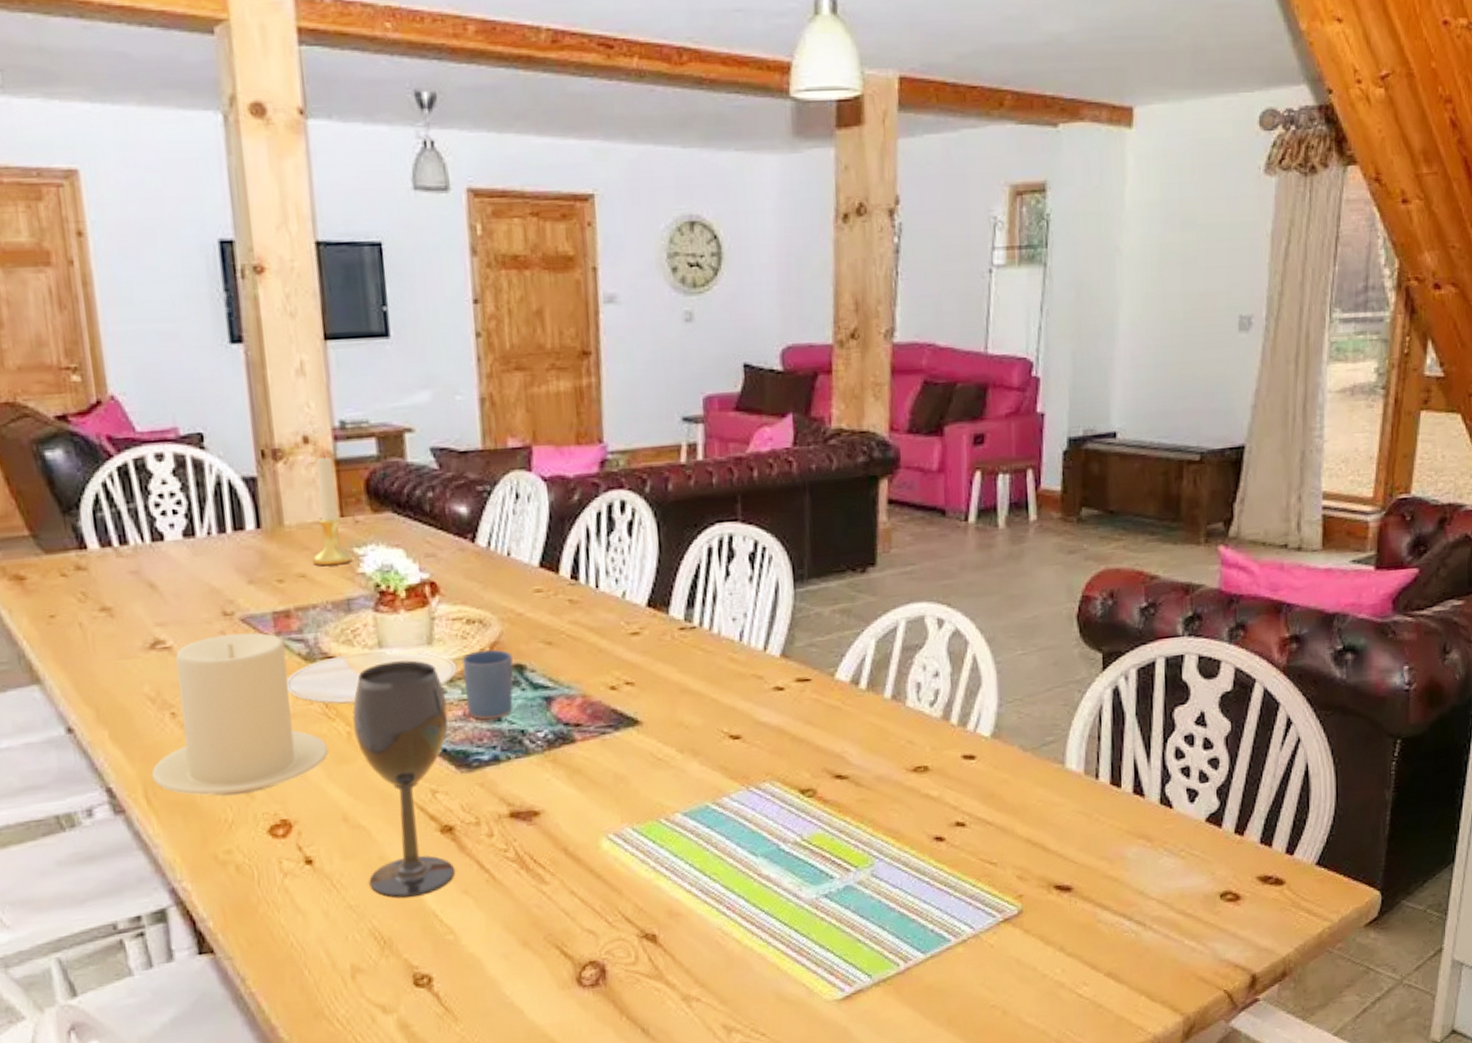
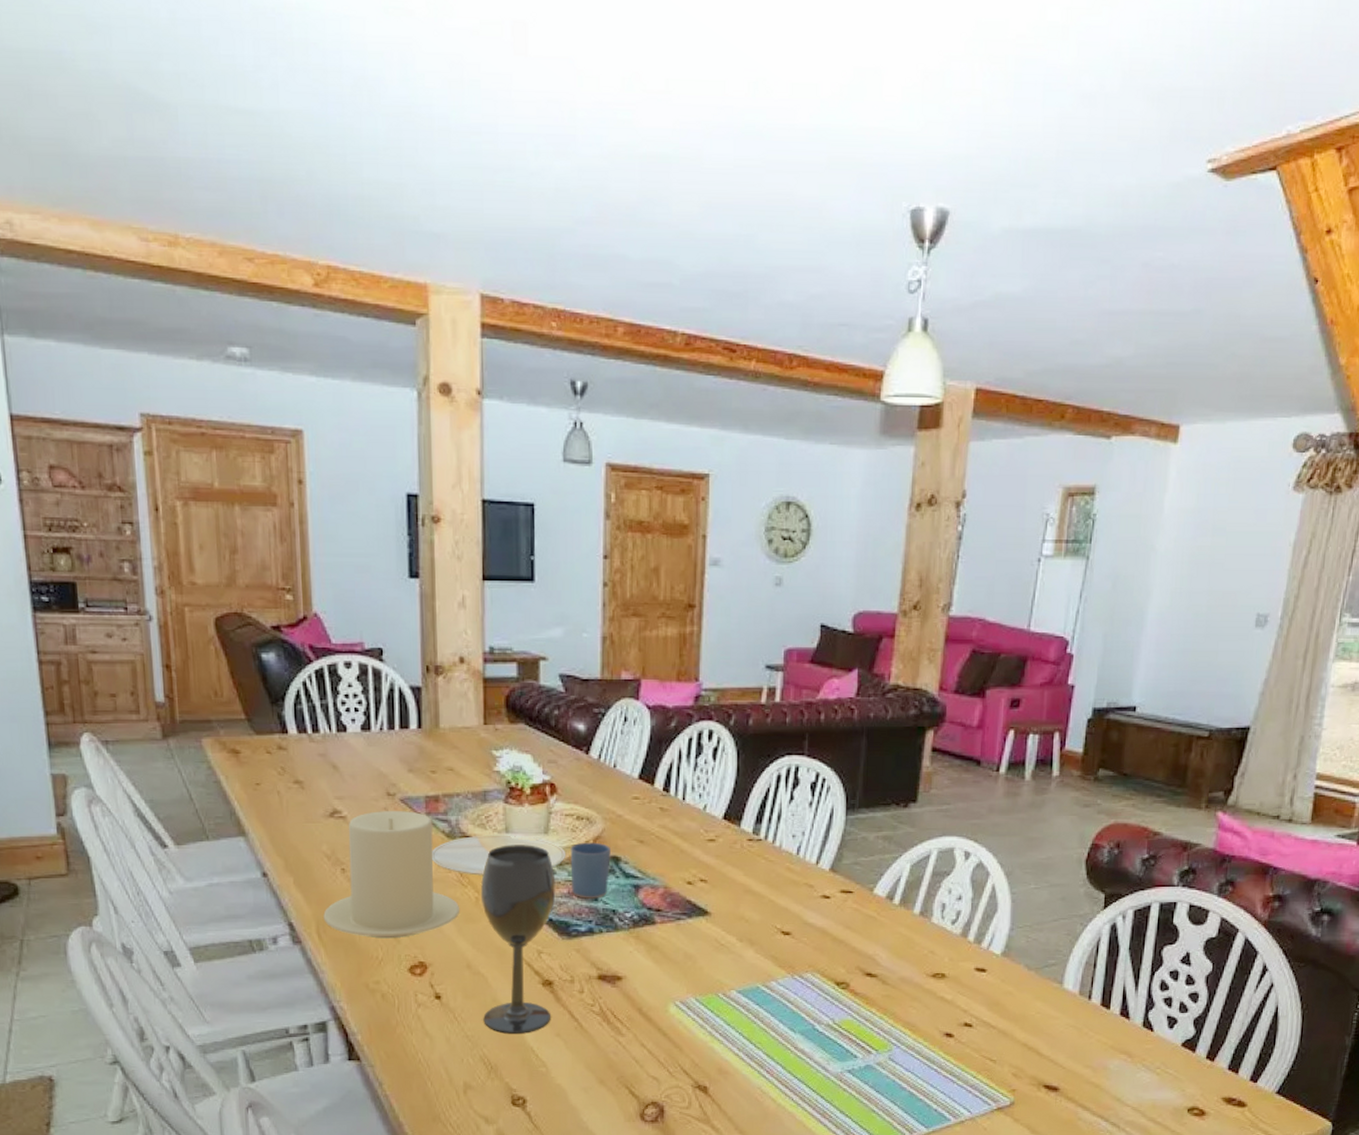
candle holder: present [311,455,353,566] -> none [459,673,491,763]

